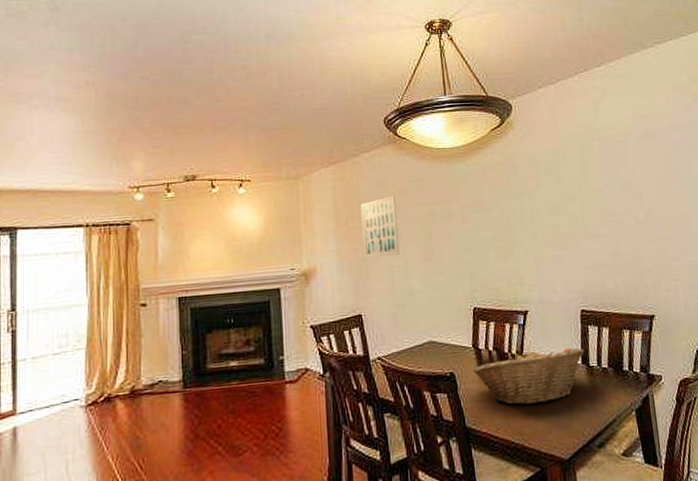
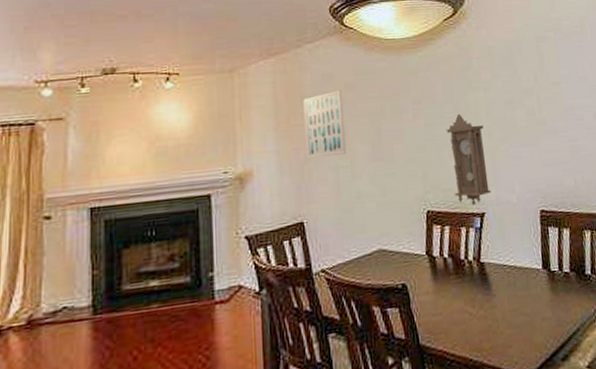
fruit basket: present [473,347,585,405] -> none [427,251,545,318]
pendulum clock: none [492,219,535,304] -> present [446,114,492,206]

